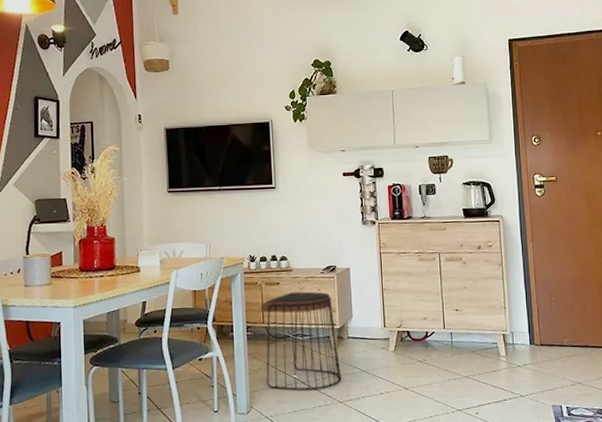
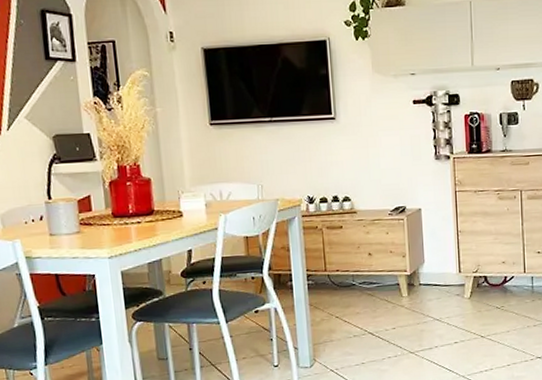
stool: present [261,291,342,391] -> none [322,235,413,342]

